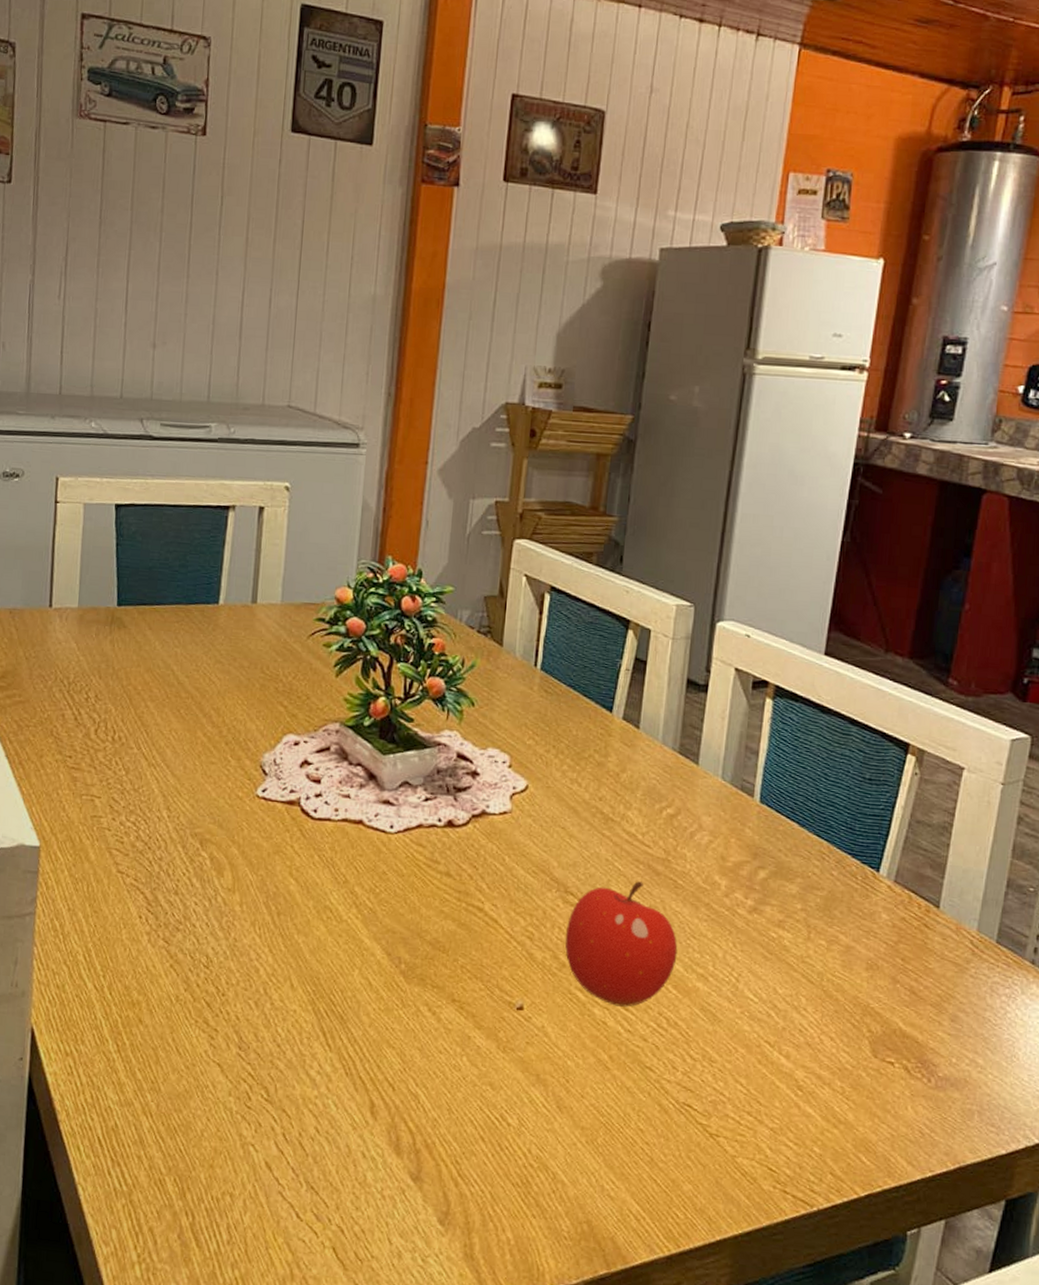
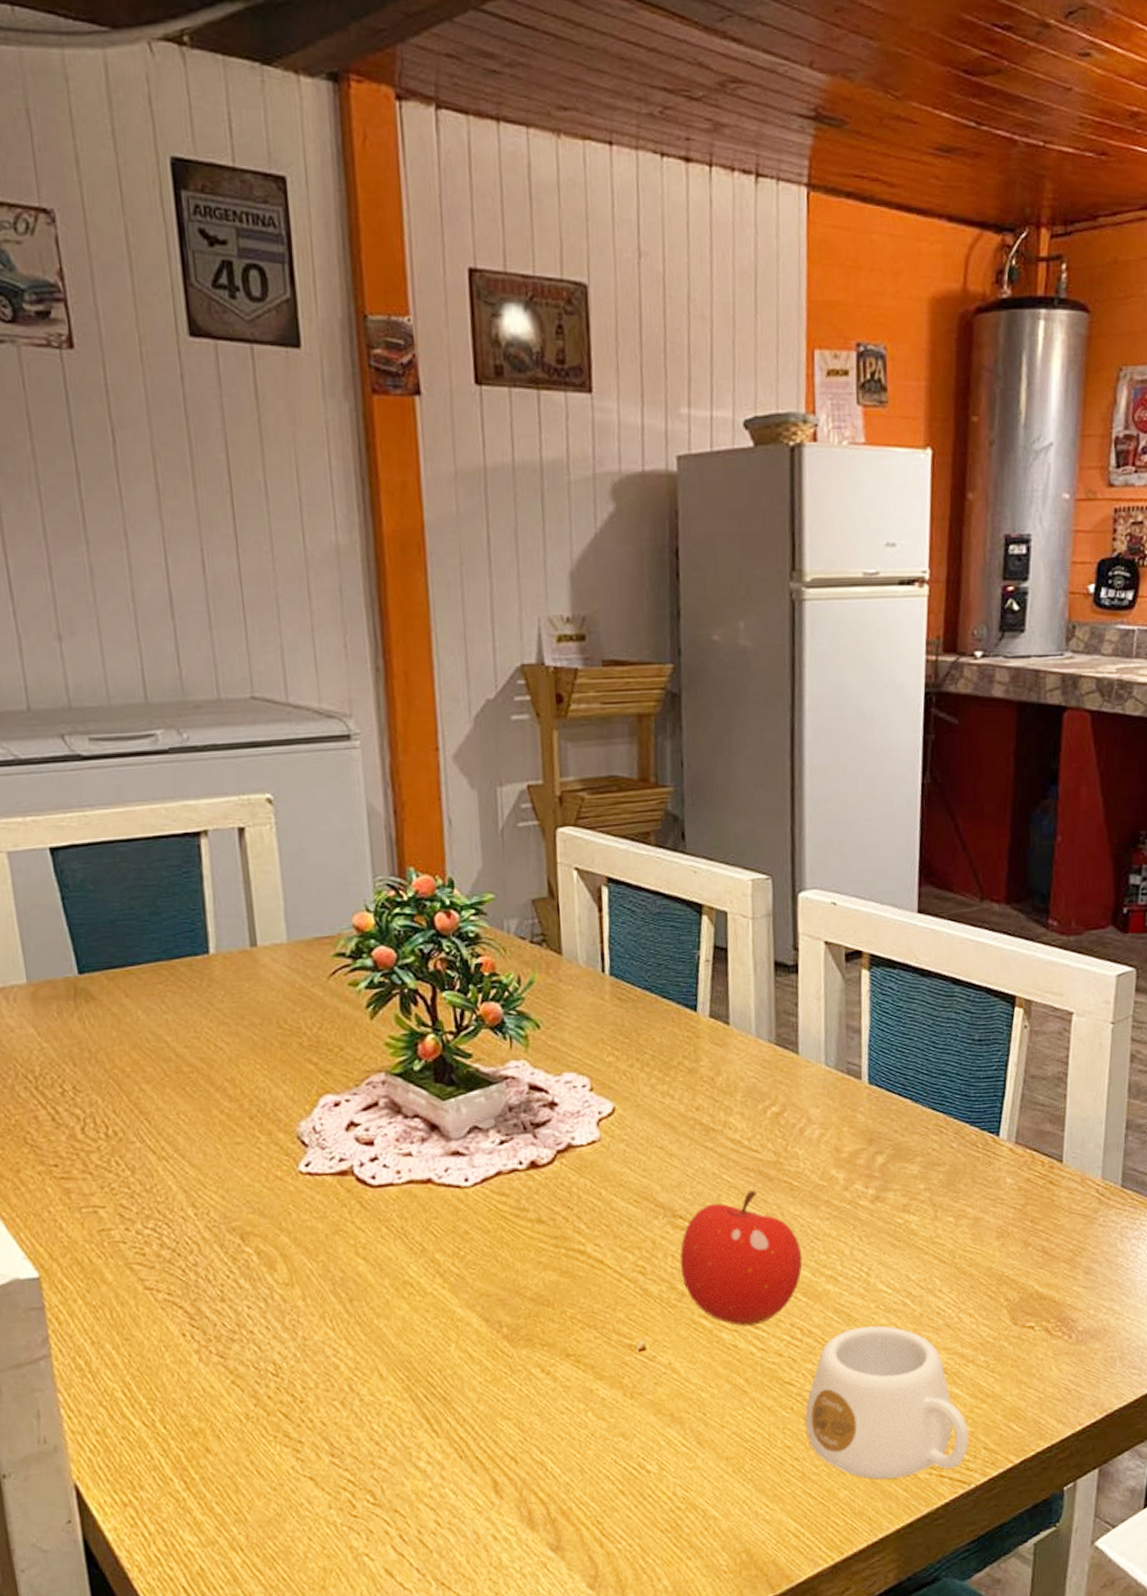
mug: none [660,1028,818,1187] -> present [805,1325,970,1480]

